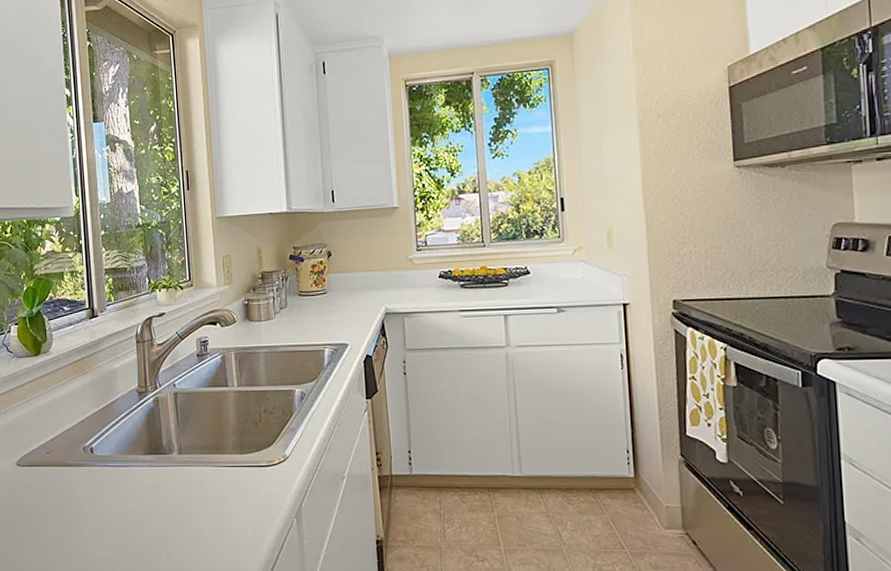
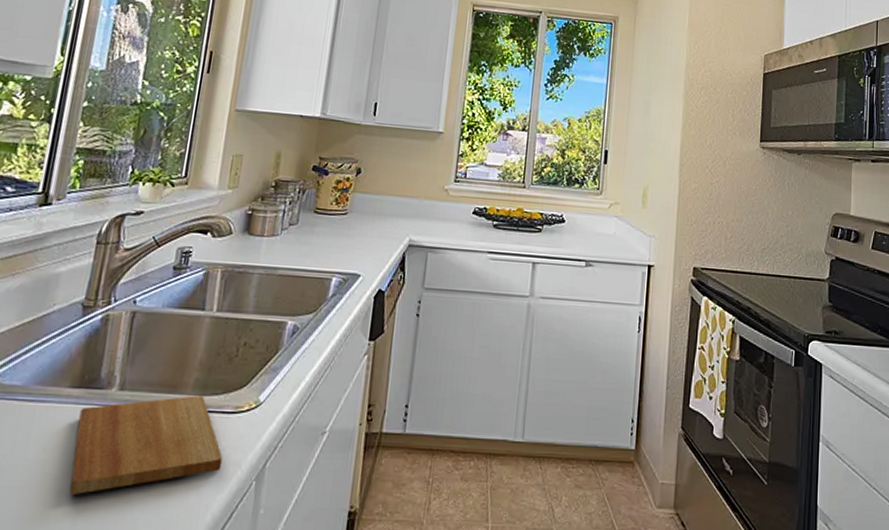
cutting board: none [154,454,268,533] -> present [69,395,223,495]

